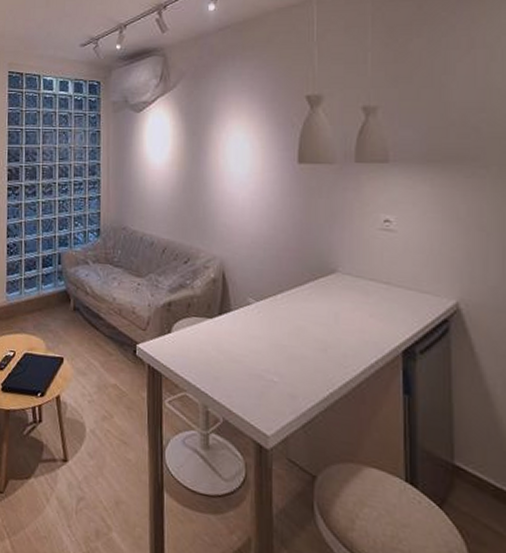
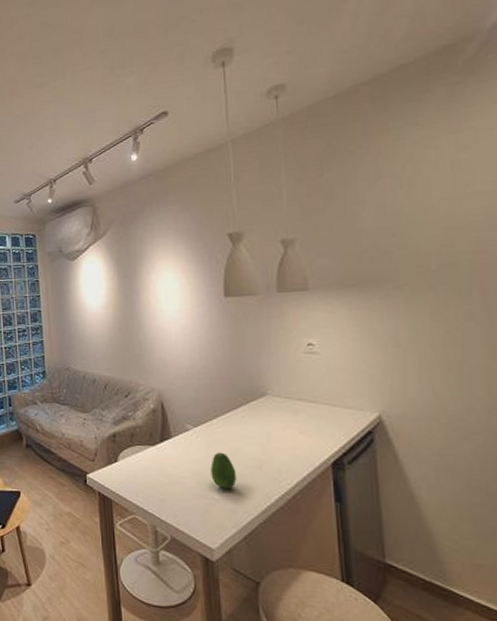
fruit: none [271,330,299,372] -> present [210,452,237,489]

